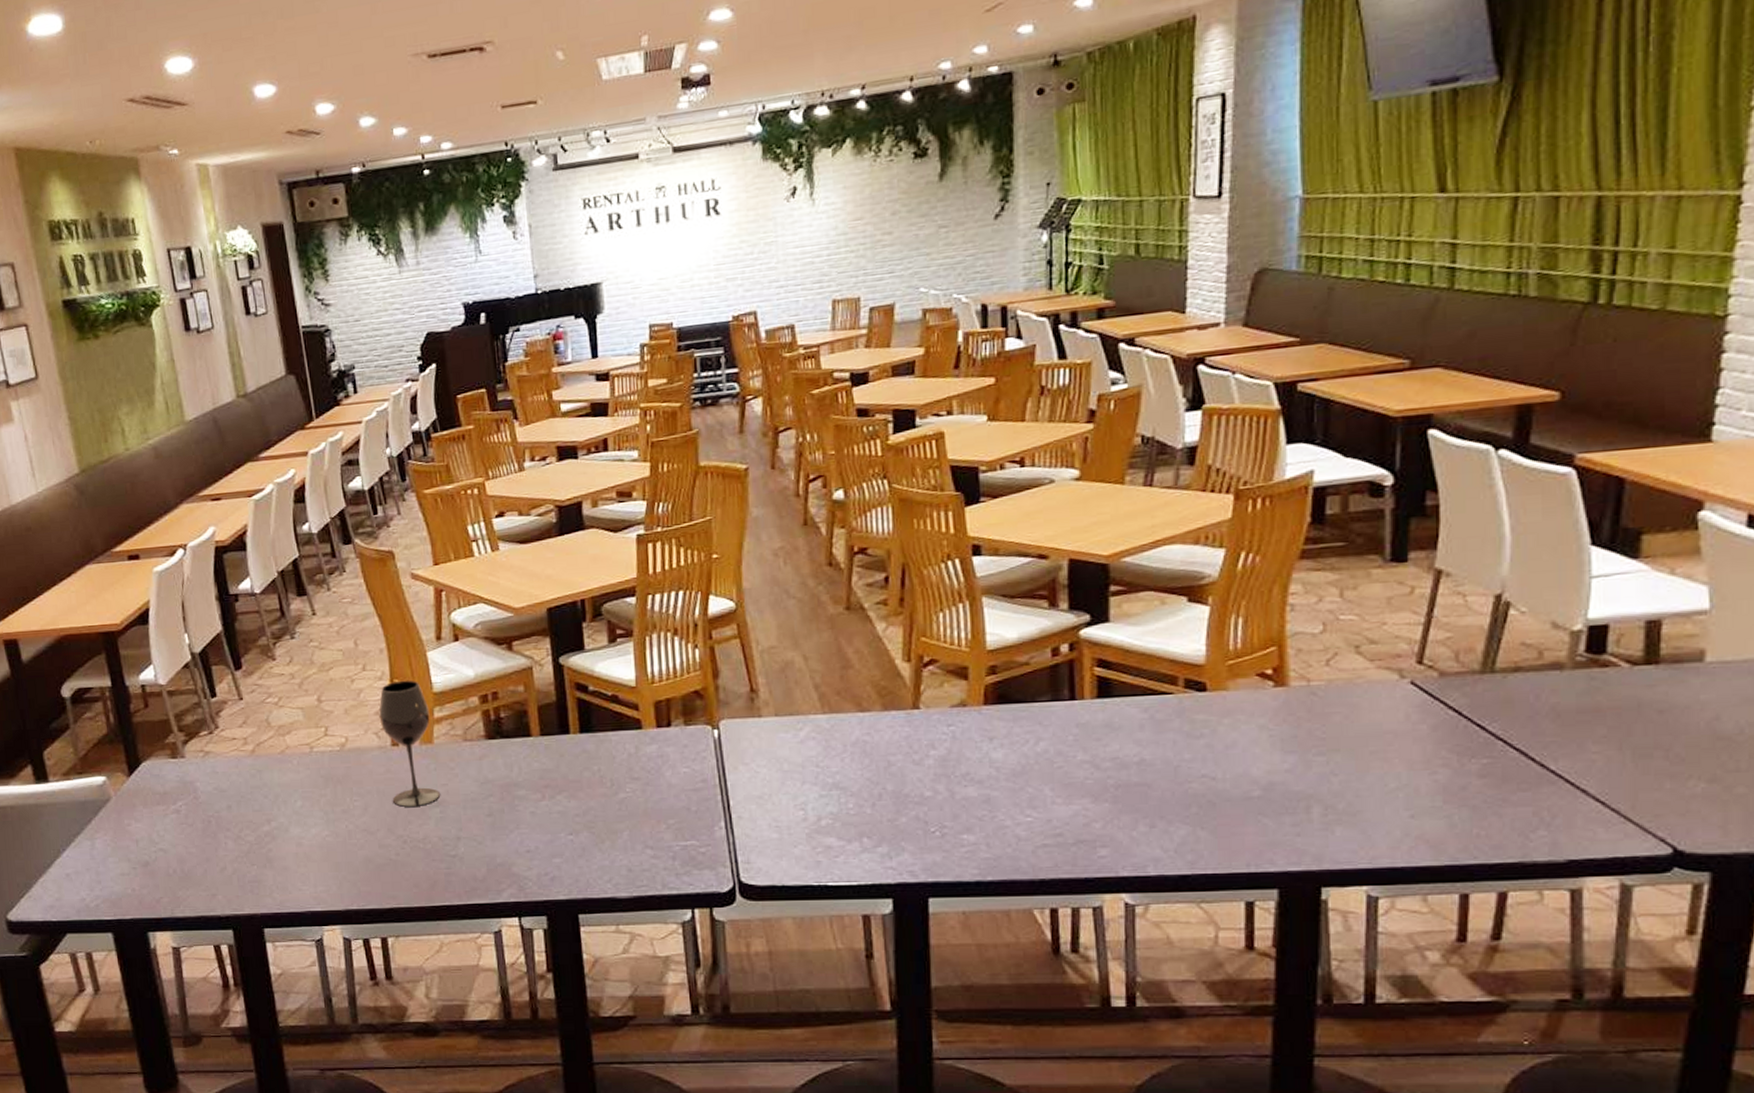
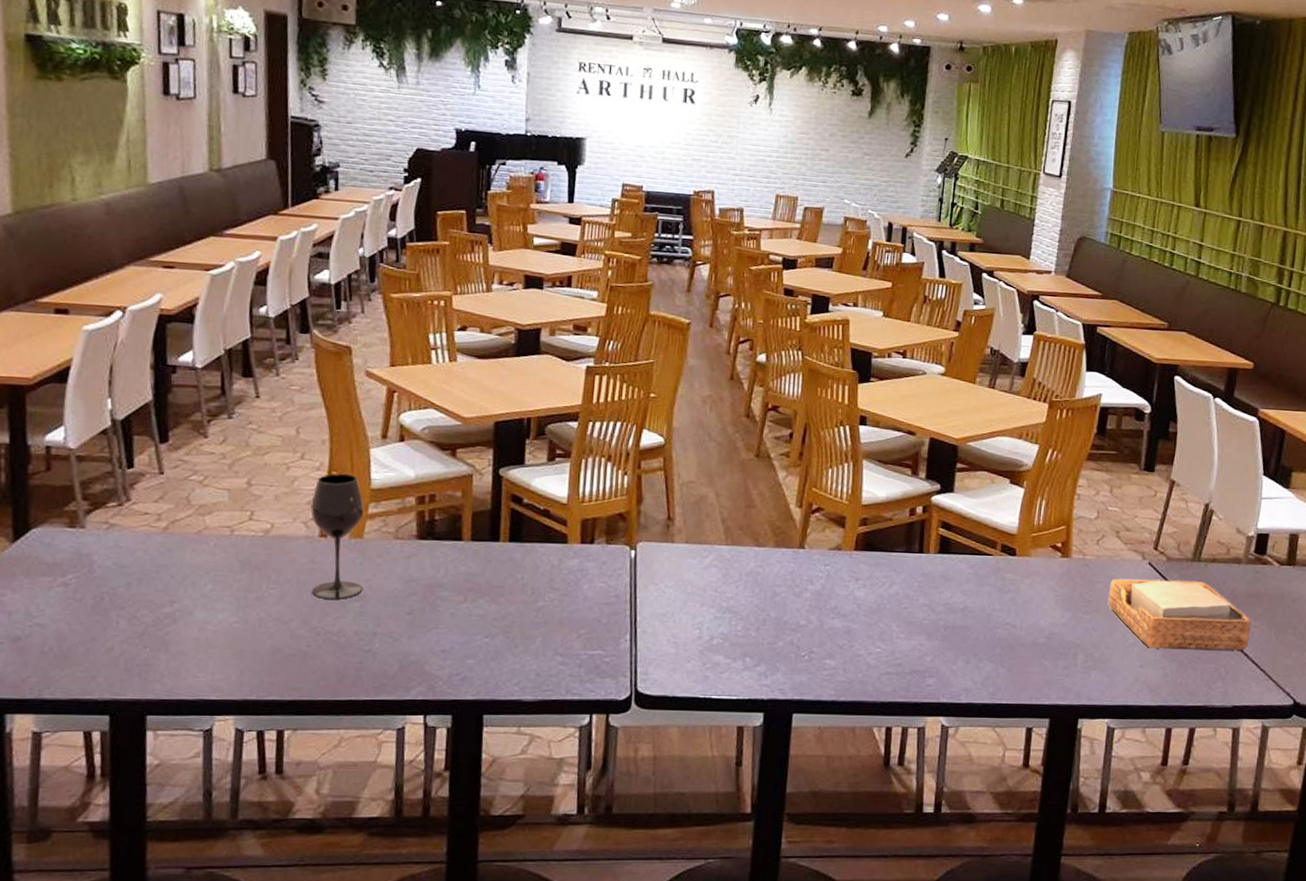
napkin holder: none [1352,699,1588,793] -> present [1108,579,1251,651]

